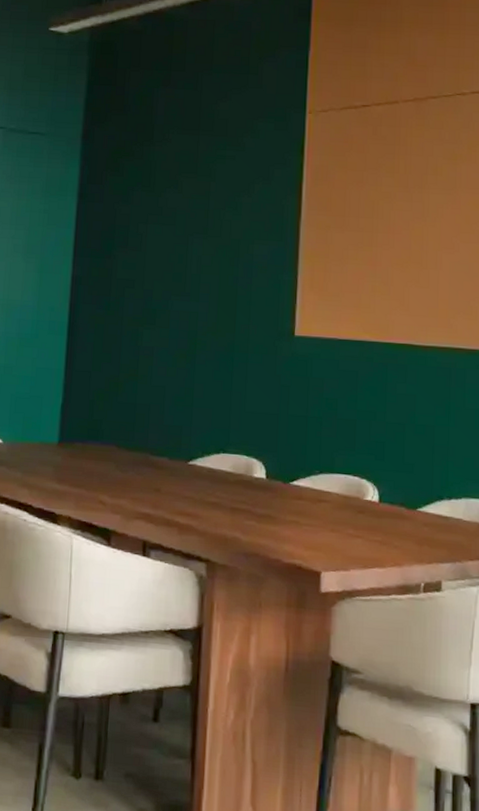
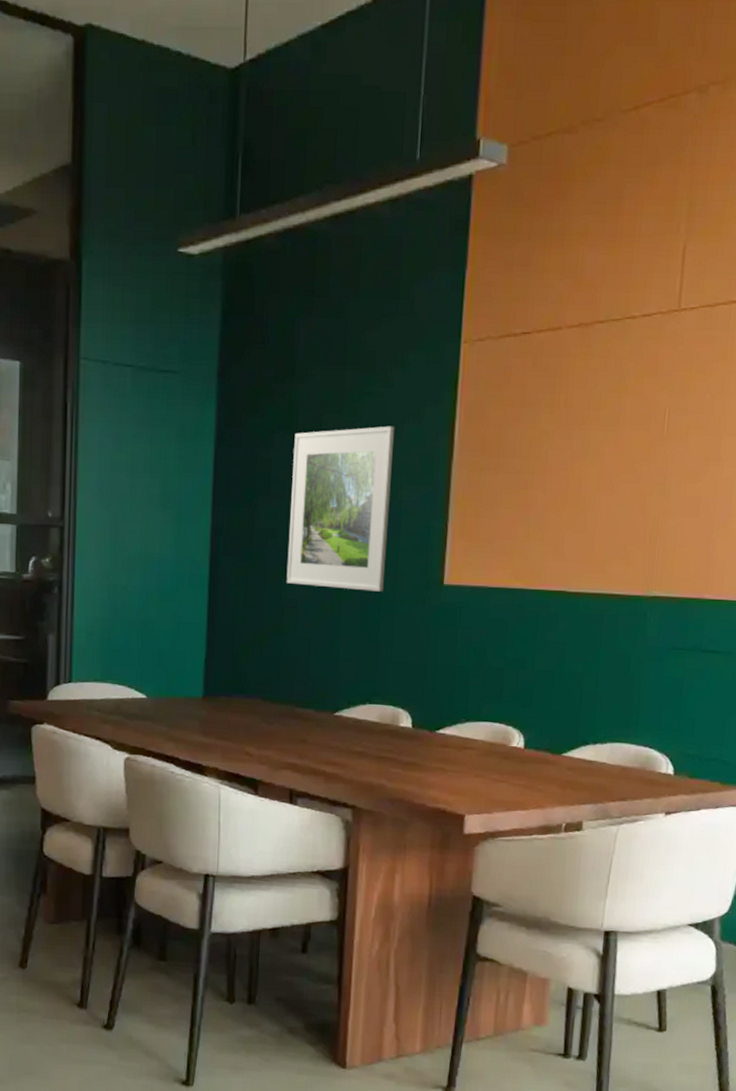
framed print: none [142,186,247,342] -> present [286,426,395,592]

